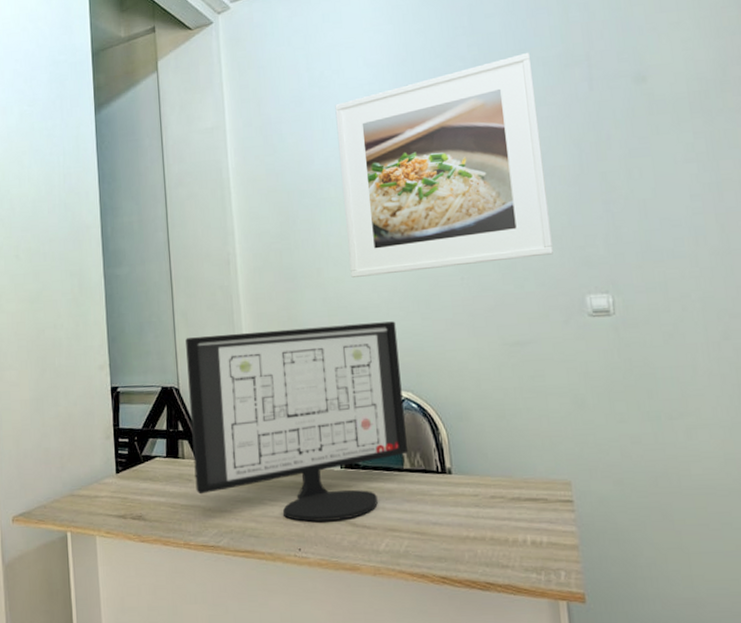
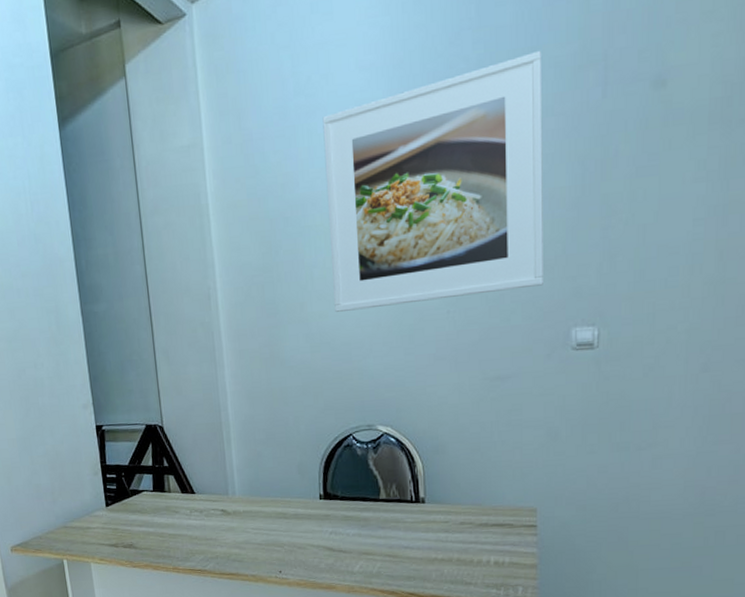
computer monitor: present [185,321,408,522] -> none [167,357,384,547]

